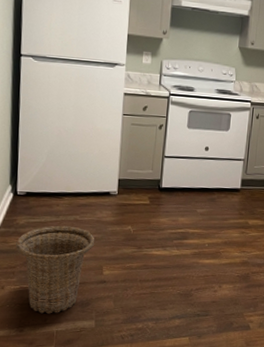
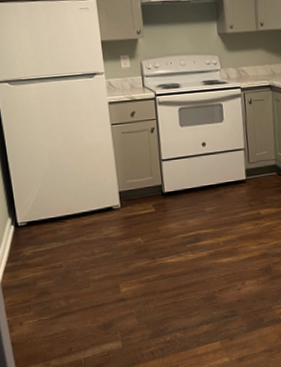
basket: present [16,225,95,314] -> none [26,248,107,343]

